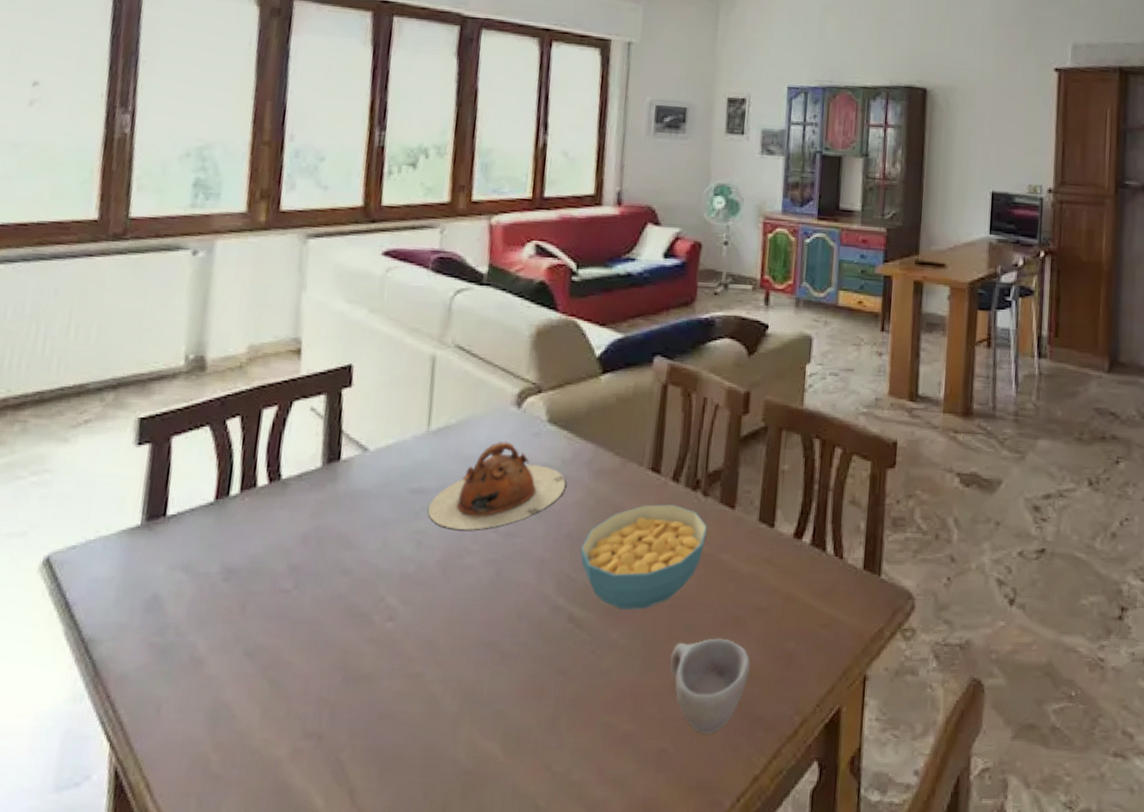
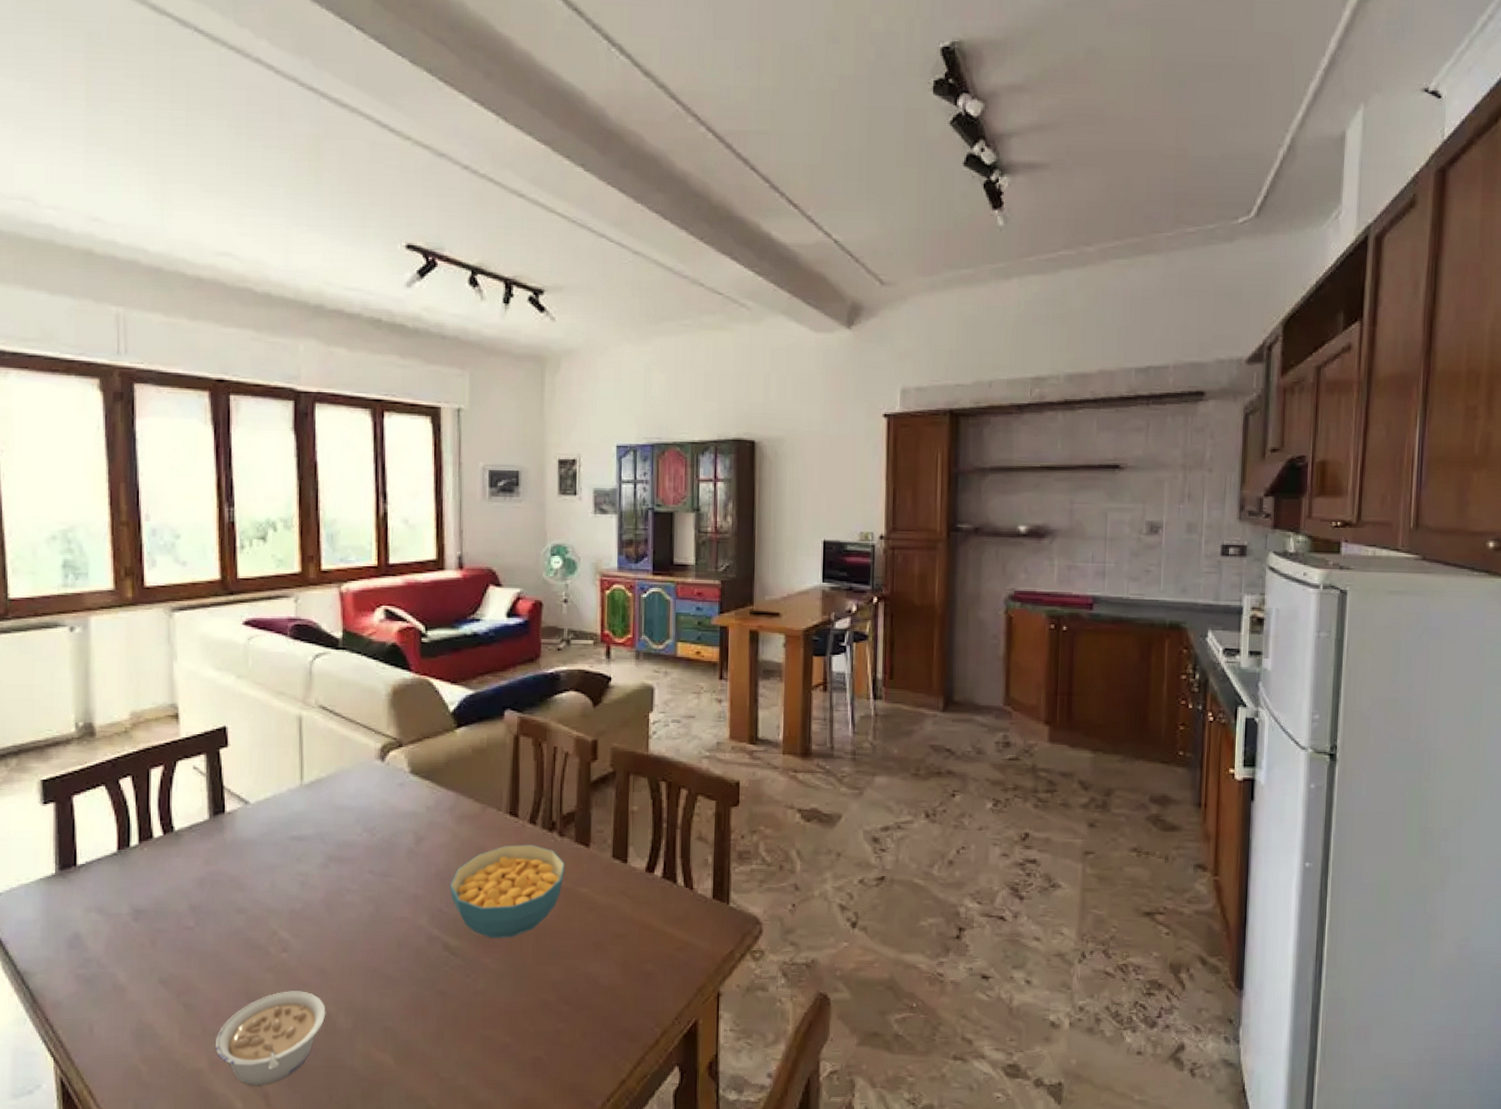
legume: none [299,666,431,779] -> present [214,991,326,1085]
teapot: present [427,442,566,531] -> none [308,792,431,873]
cup: present [670,638,751,735] -> none [539,962,613,1046]

